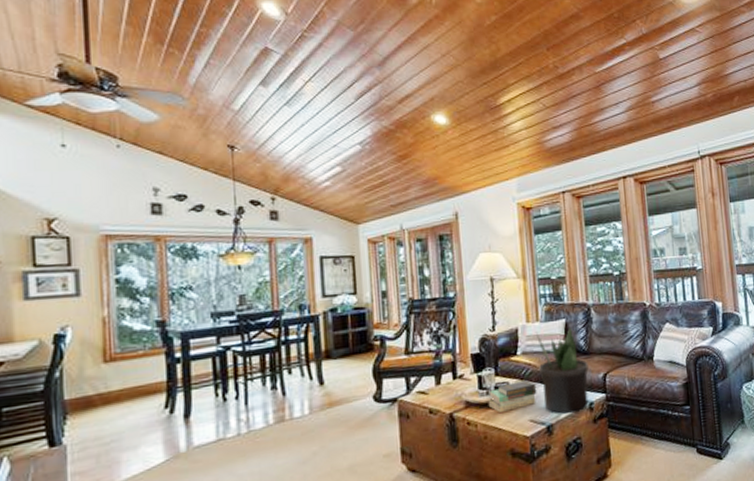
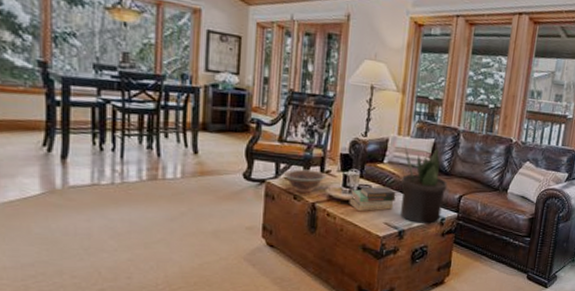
decorative bowl: none [415,377,461,405] -> present [283,169,327,193]

